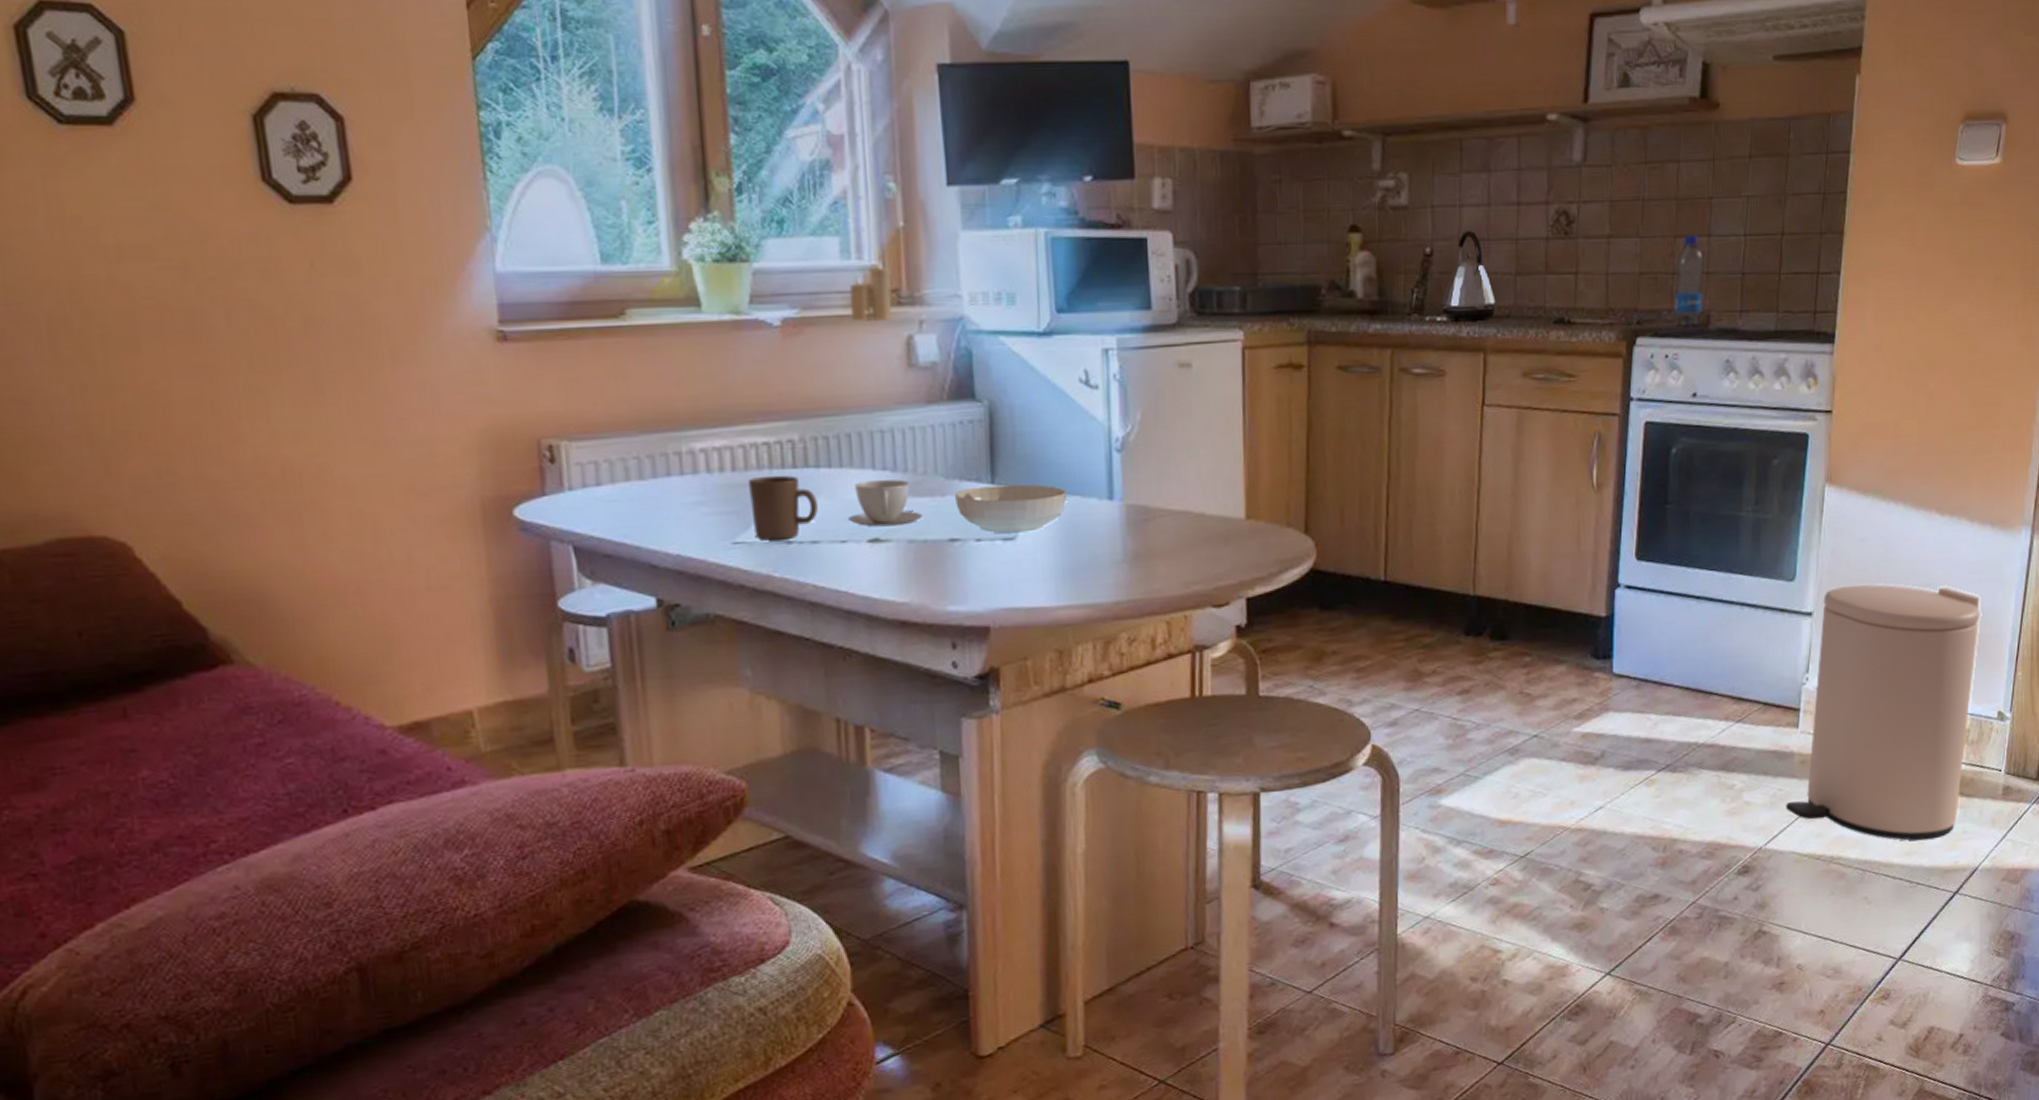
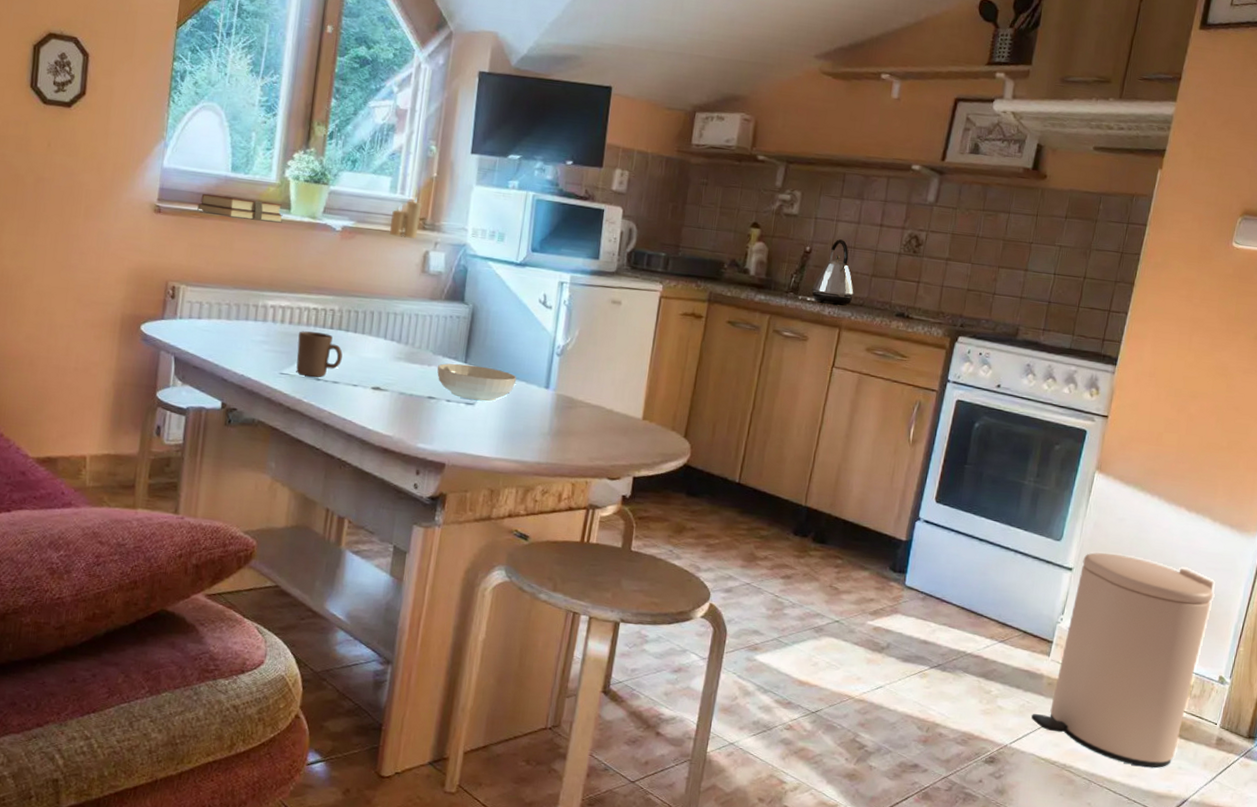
books: none [561,299,692,332] -> present [197,194,283,223]
teacup: present [847,479,922,527] -> none [360,346,412,381]
bottle: present [1674,235,1704,326] -> none [990,267,1020,335]

